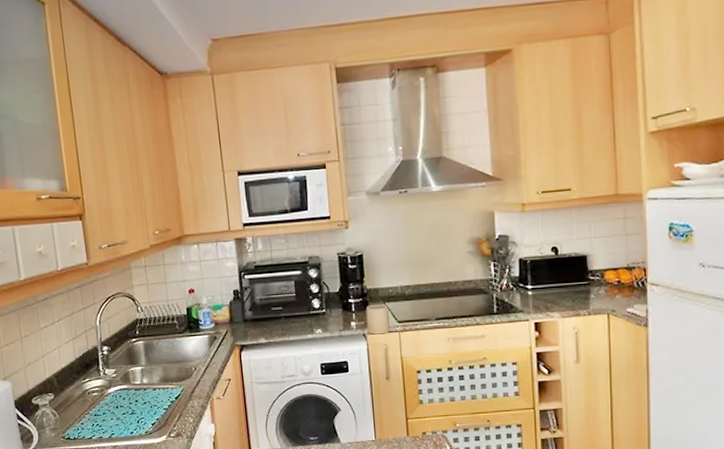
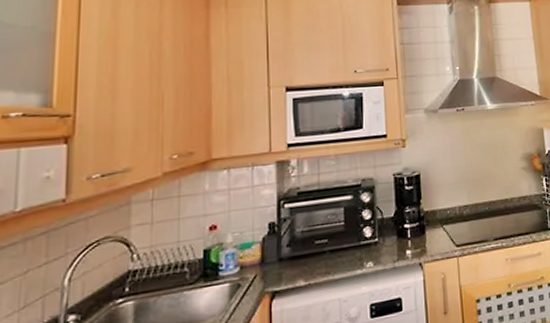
mug: present [365,304,390,335] -> none [422,227,448,263]

